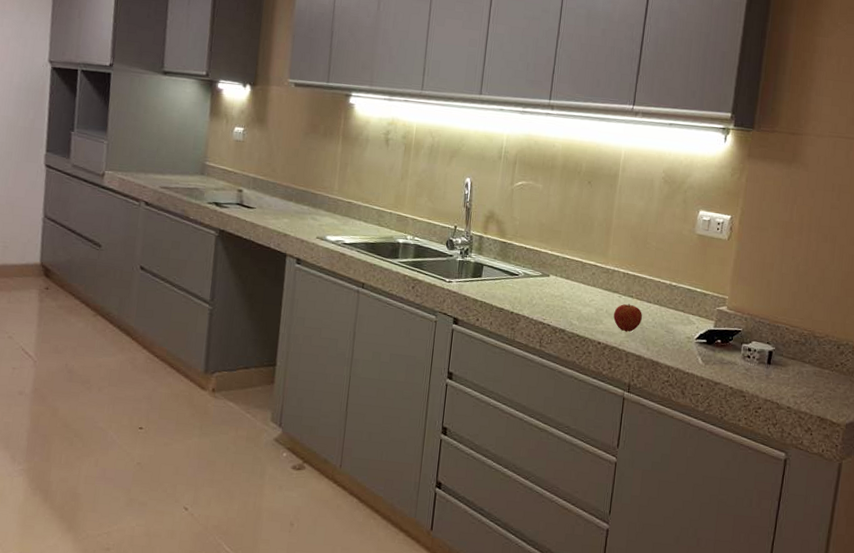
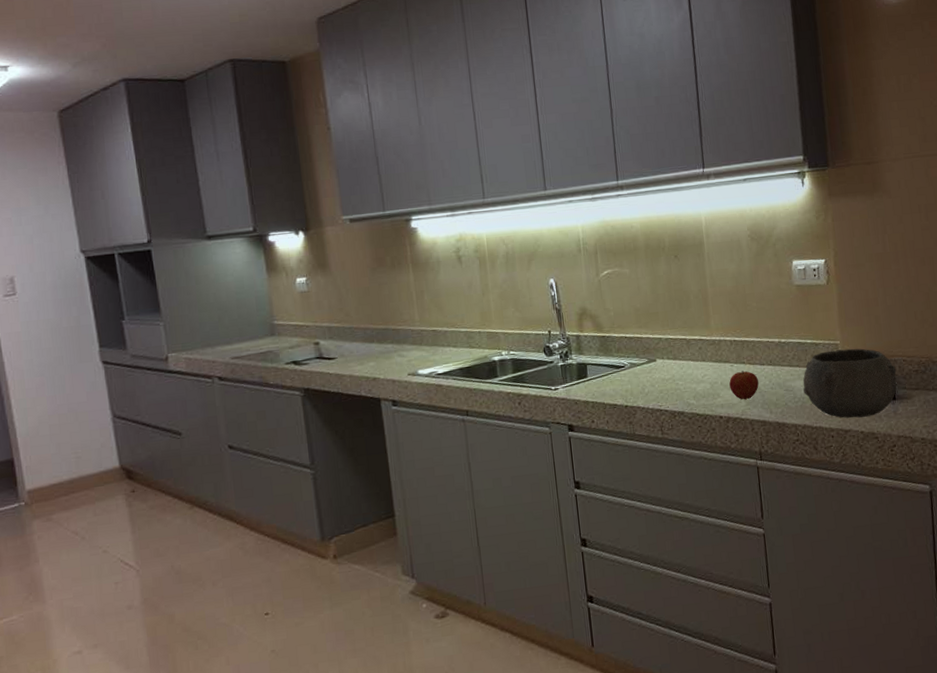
bowl: none [683,303,777,375] -> present [802,348,897,418]

